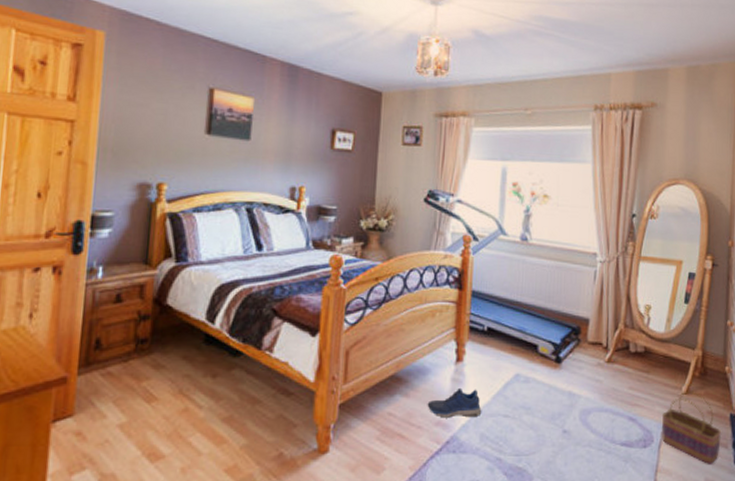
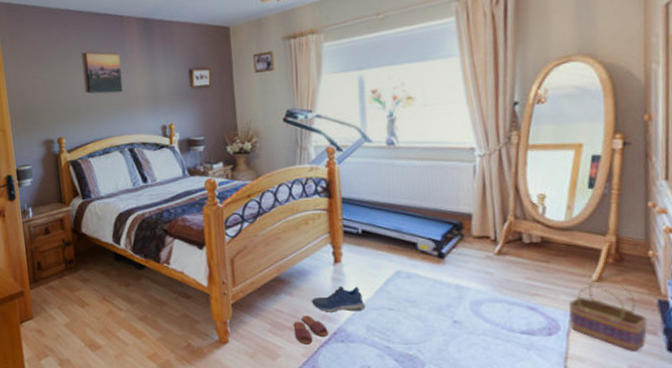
slippers: none [405,421,441,455] -> present [294,315,328,344]

